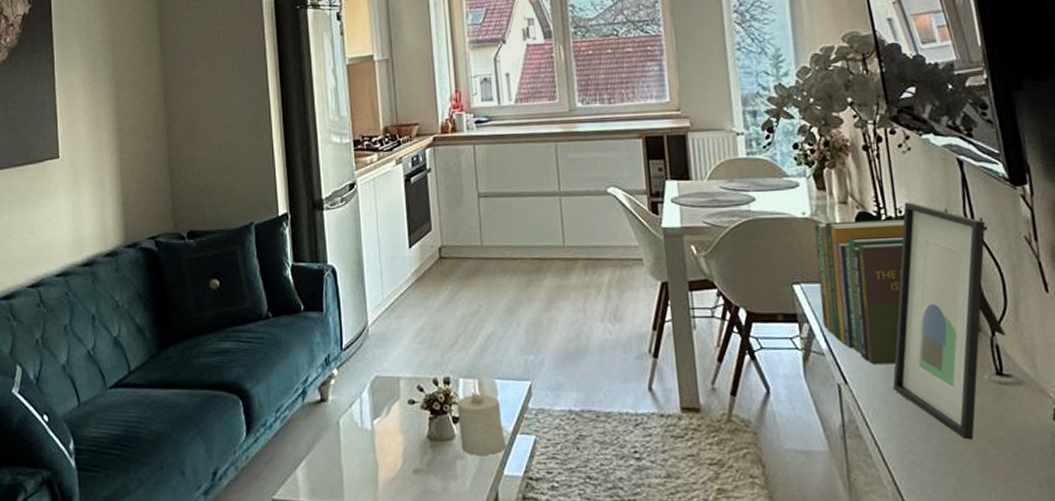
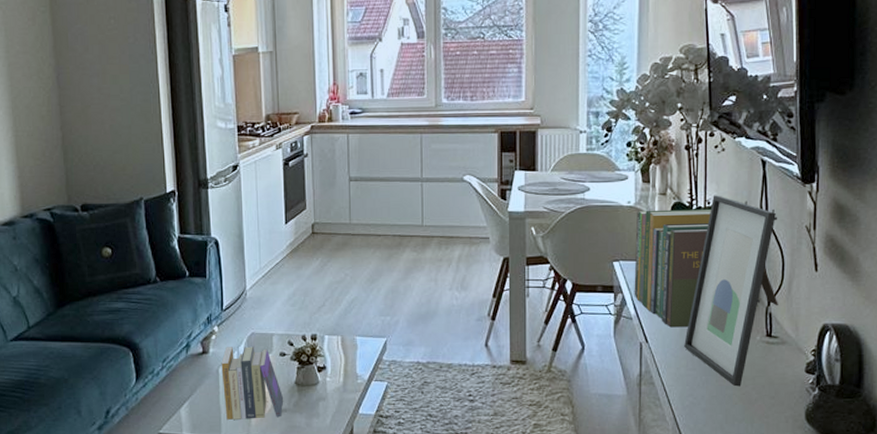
books: none [342,392,415,484] -> present [221,346,284,421]
candle: present [457,393,507,455] -> none [322,347,363,398]

